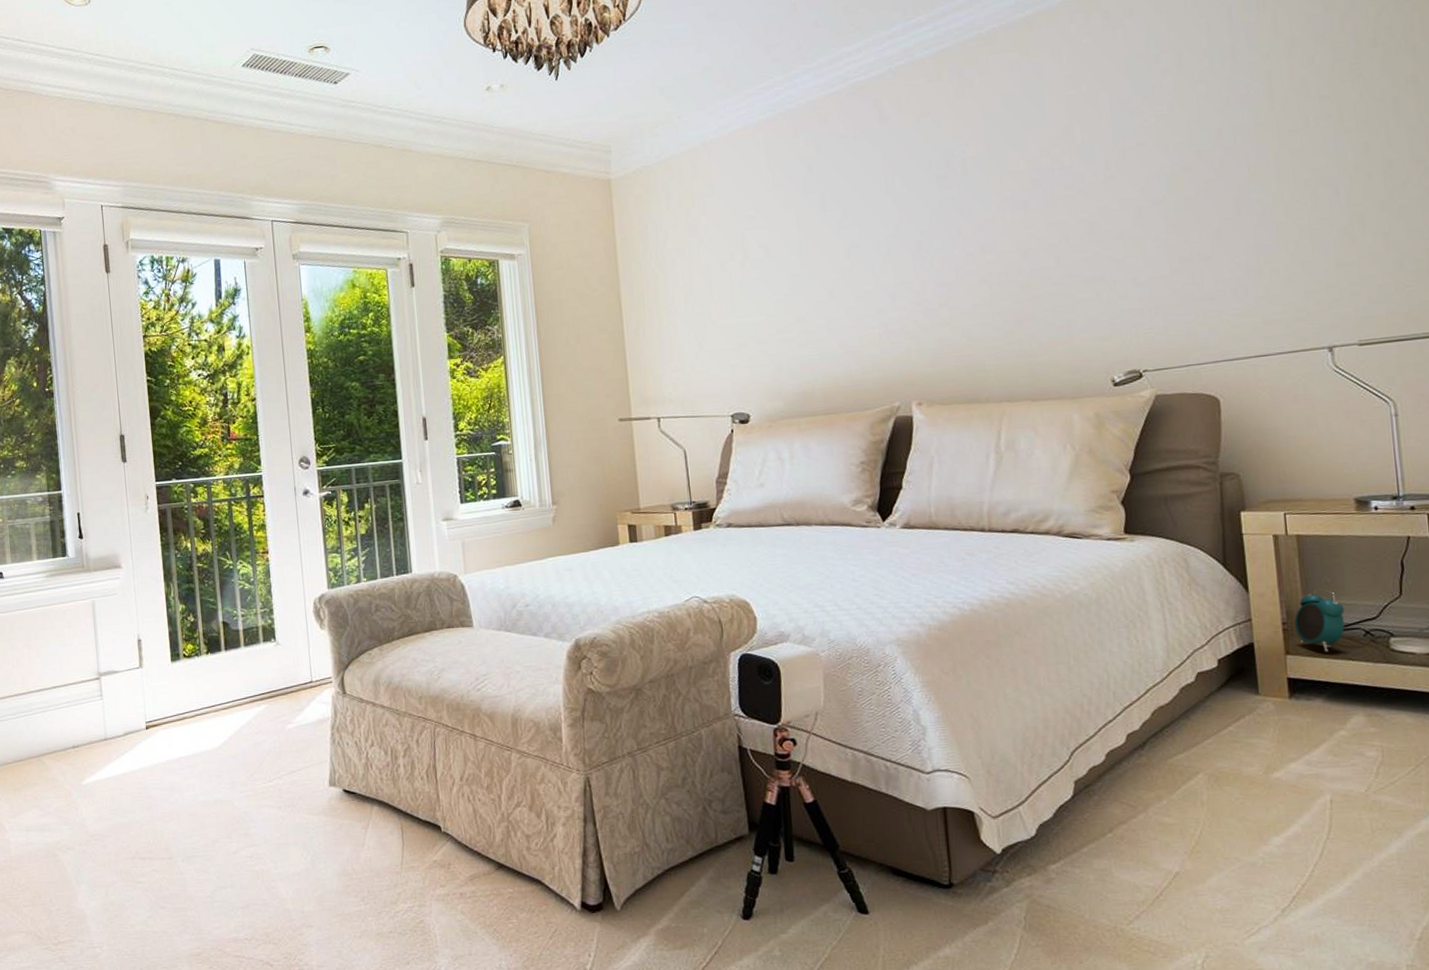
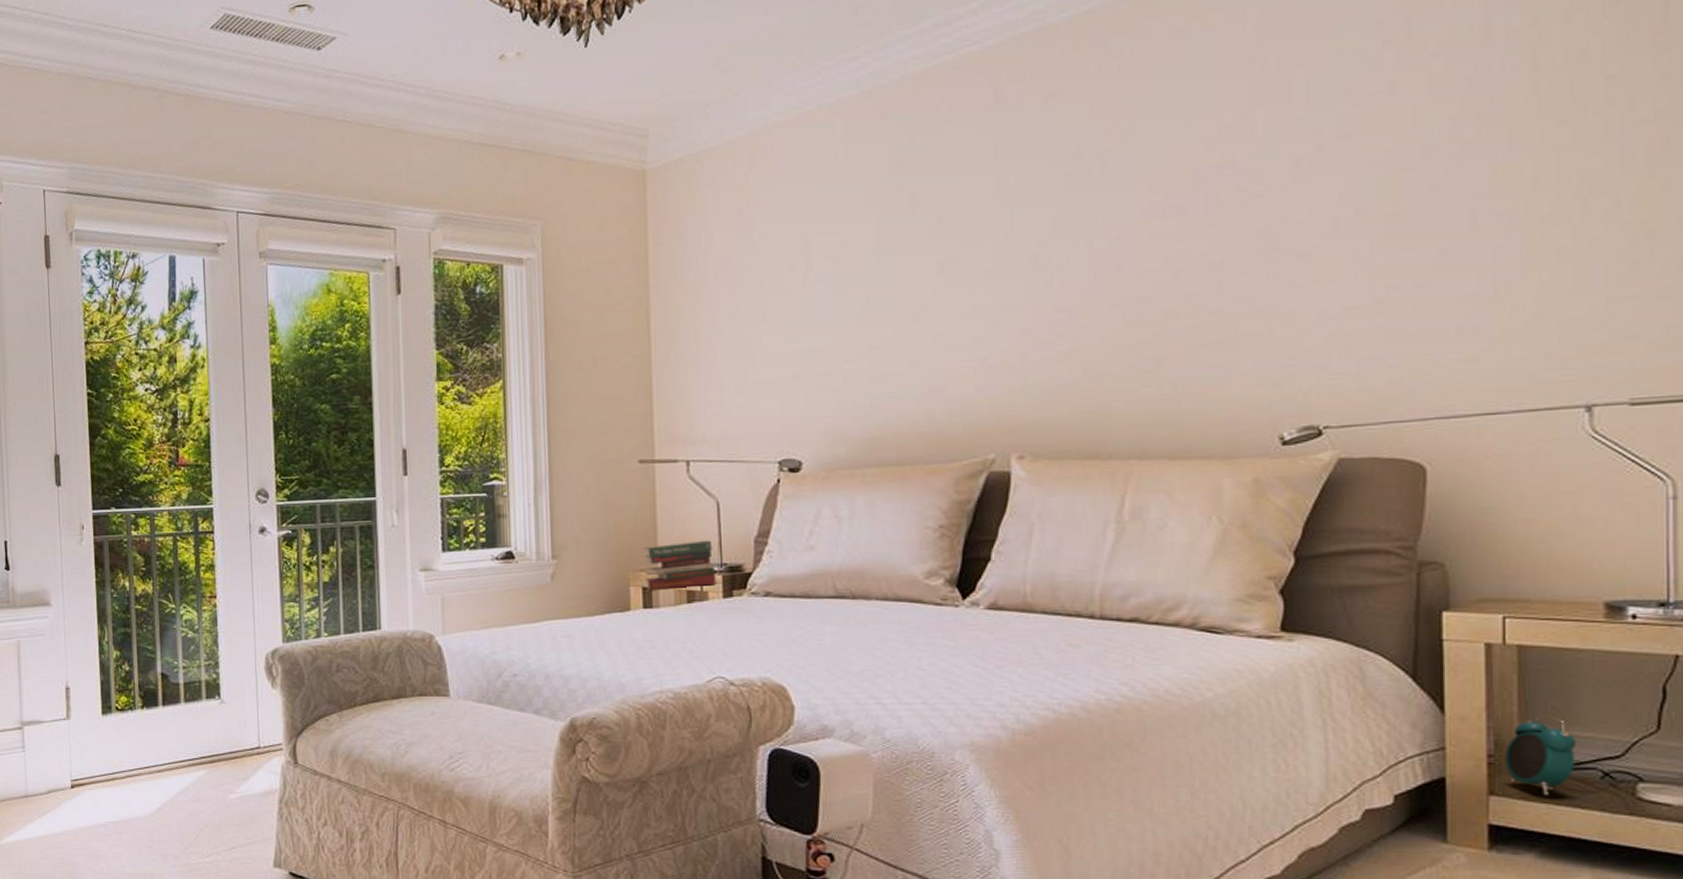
books: none [627,482,688,528] -> present [643,540,717,592]

